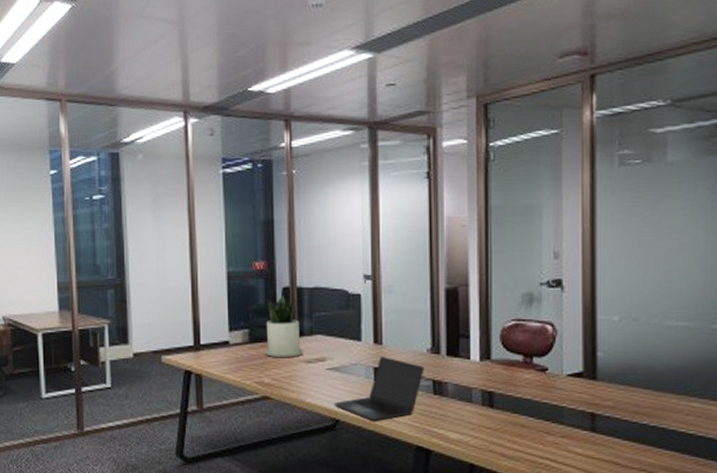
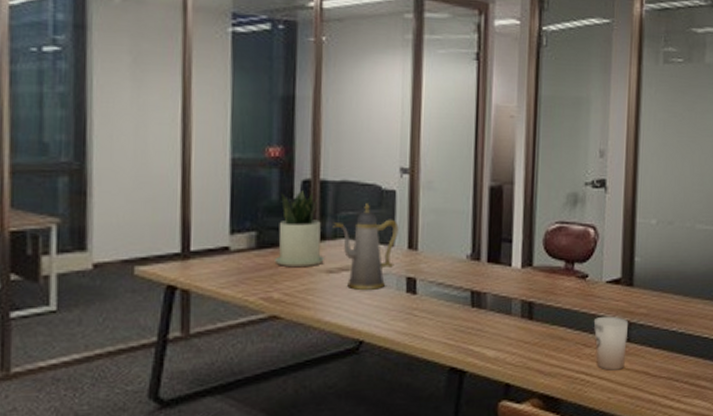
coffee pot: none [309,304,365,377] -> present [333,202,399,290]
laptop: present [334,357,424,421] -> none [358,264,463,340]
cup: none [555,407,594,459] -> present [593,316,629,371]

